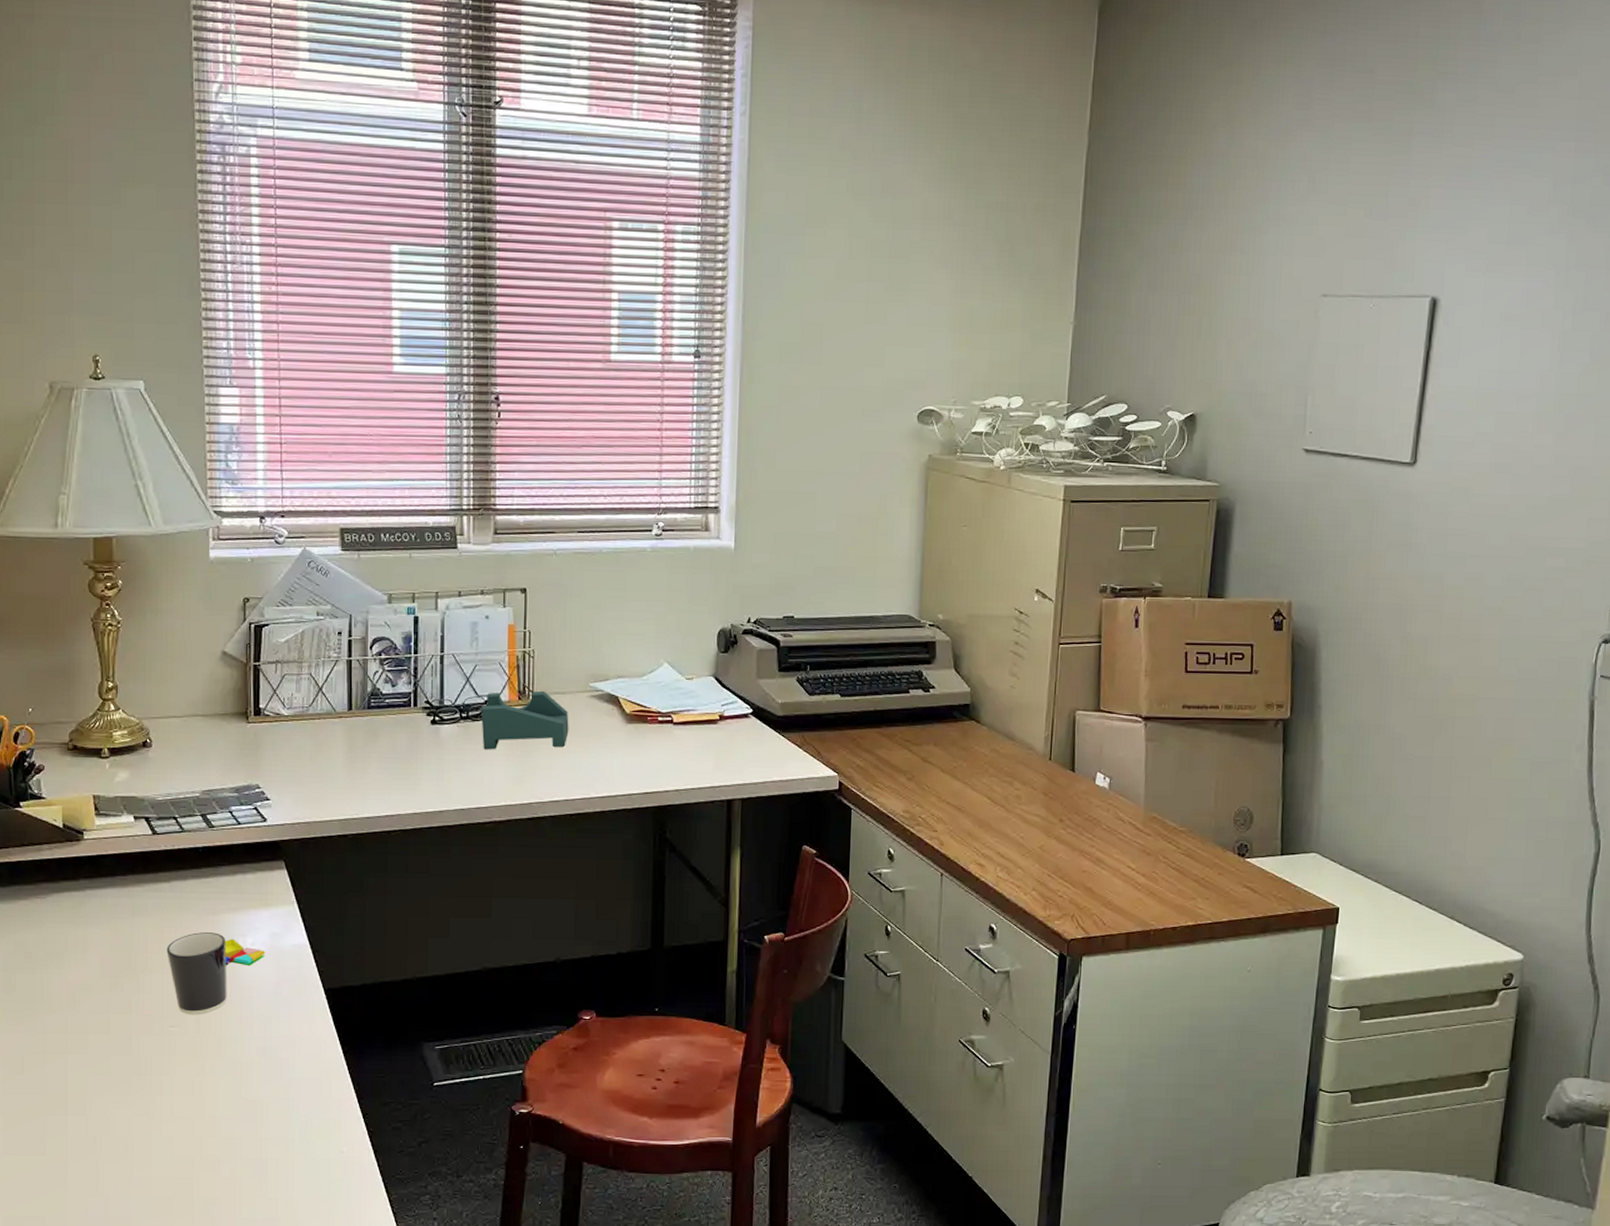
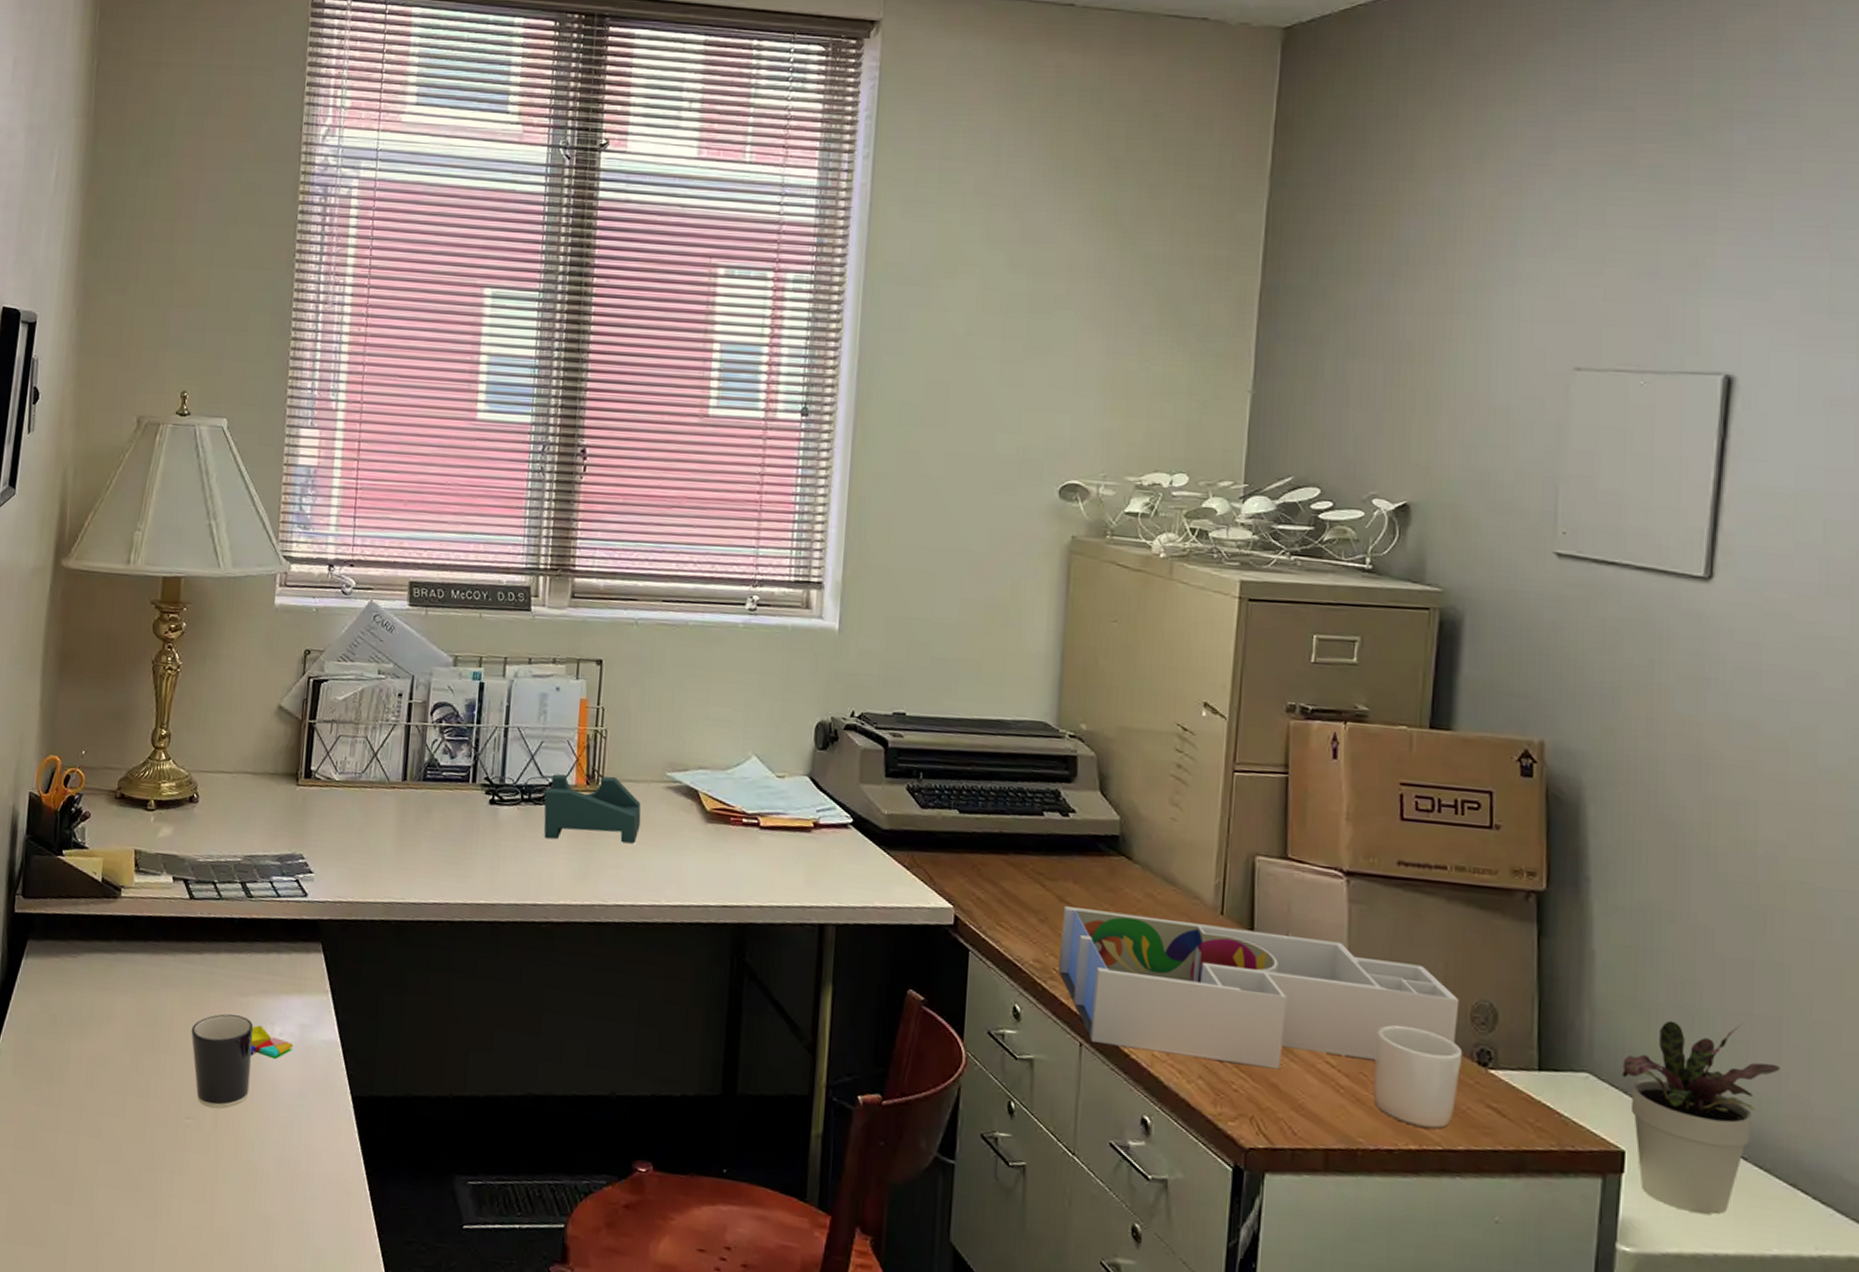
desk organizer: none [923,766,1226,877] -> present [1058,906,1460,1070]
mug: none [1162,832,1228,908] -> present [1373,1024,1463,1129]
potted plant: none [1339,805,1446,947] -> present [1622,1020,1780,1215]

